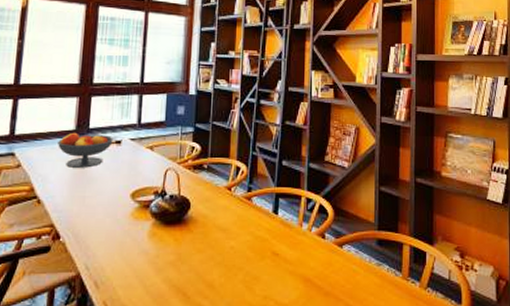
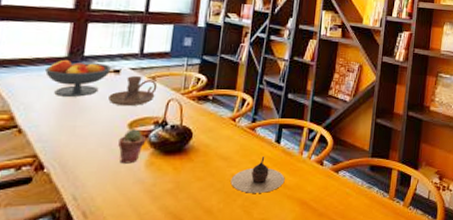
candle holder: none [112,145,155,177] -> present [108,75,158,107]
potted succulent: none [123,199,148,234] -> present [118,129,147,164]
teapot: none [230,228,286,267] -> present [230,157,285,193]

